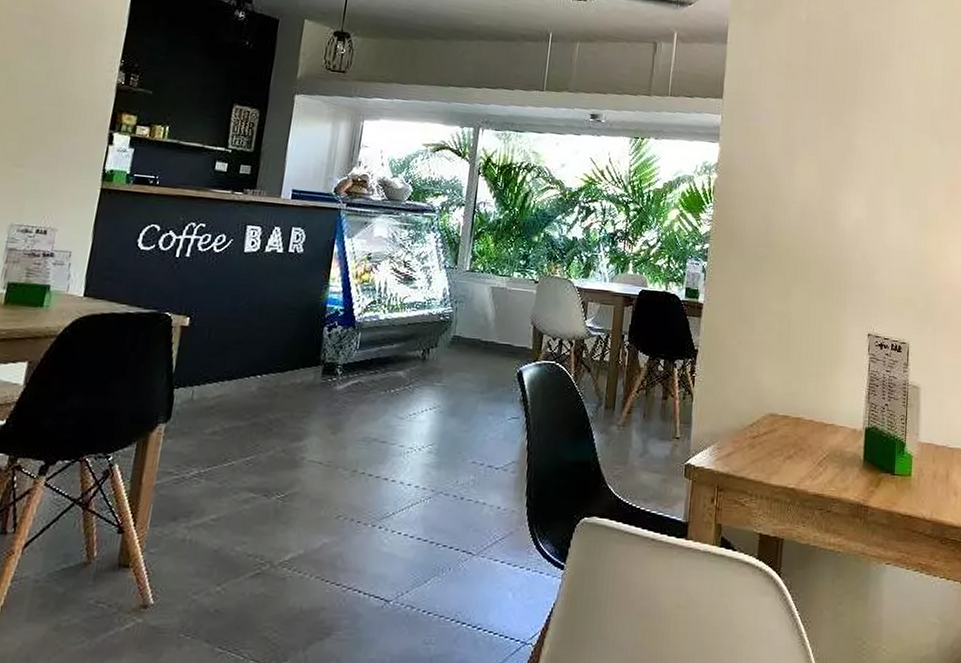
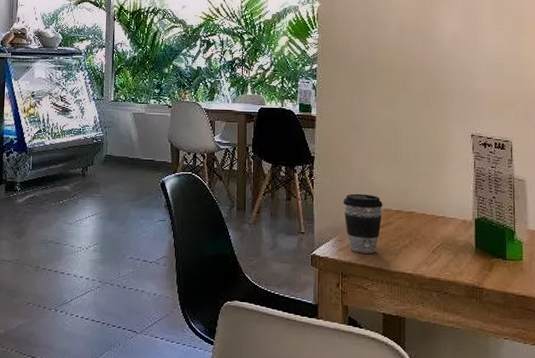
coffee cup: none [725,394,769,465] -> present [342,193,383,254]

